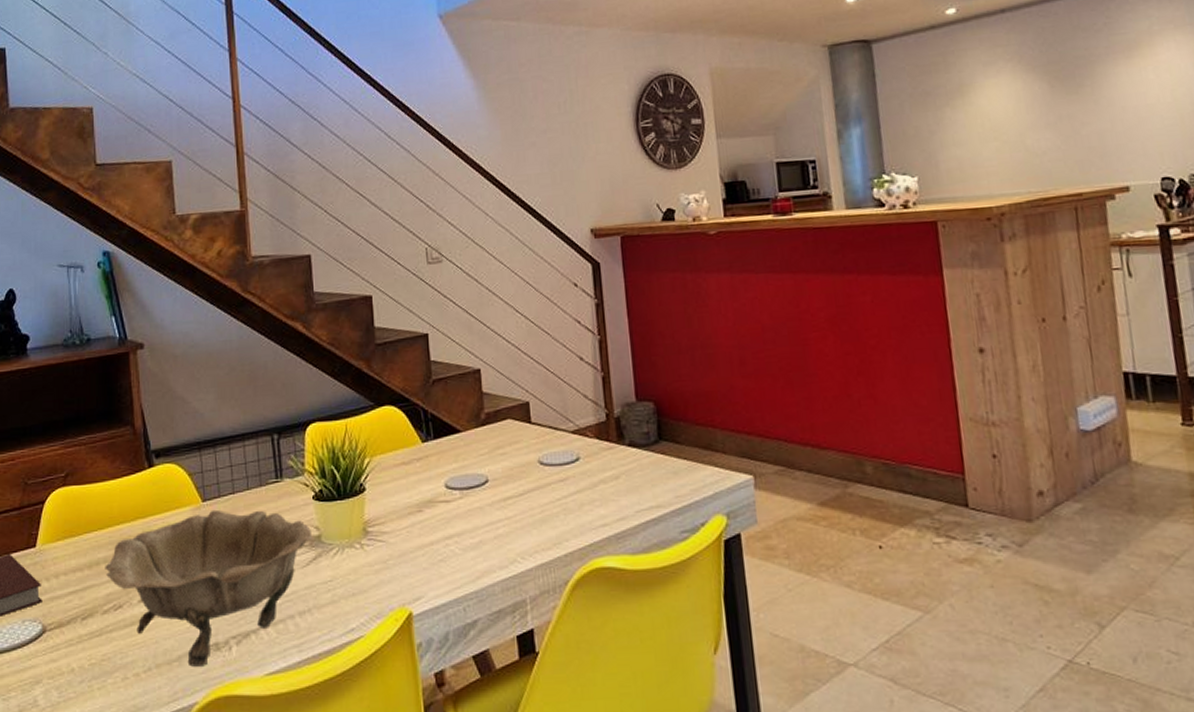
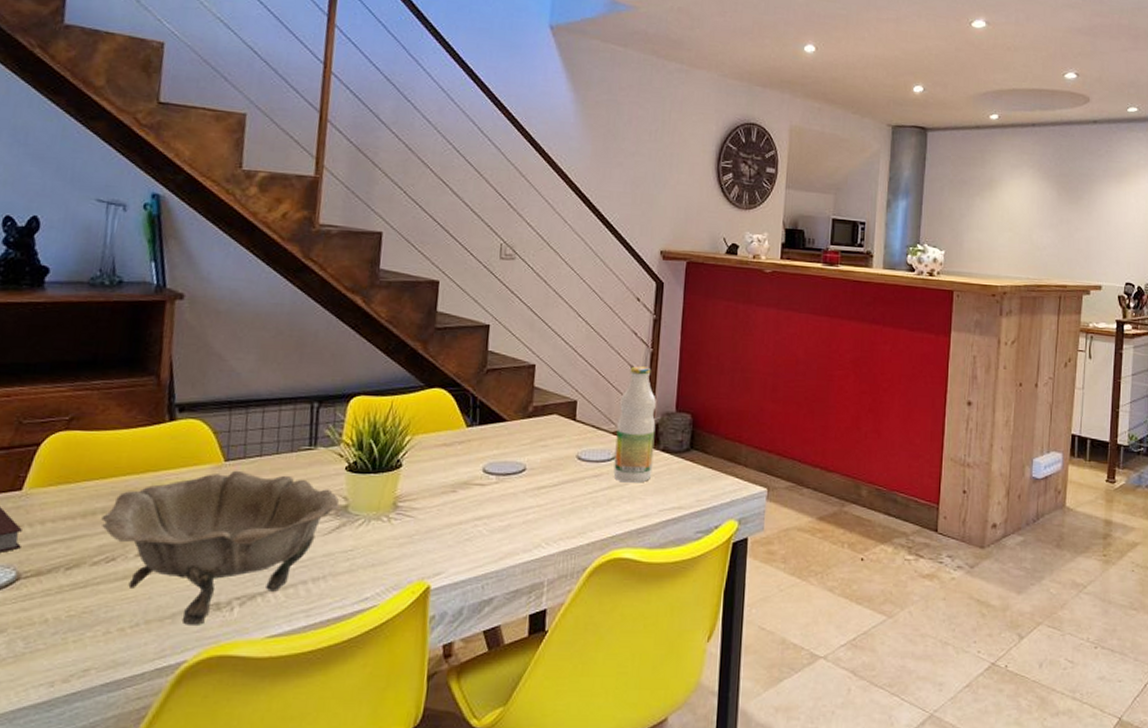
bottle: none [573,356,622,485] -> present [613,366,656,483]

